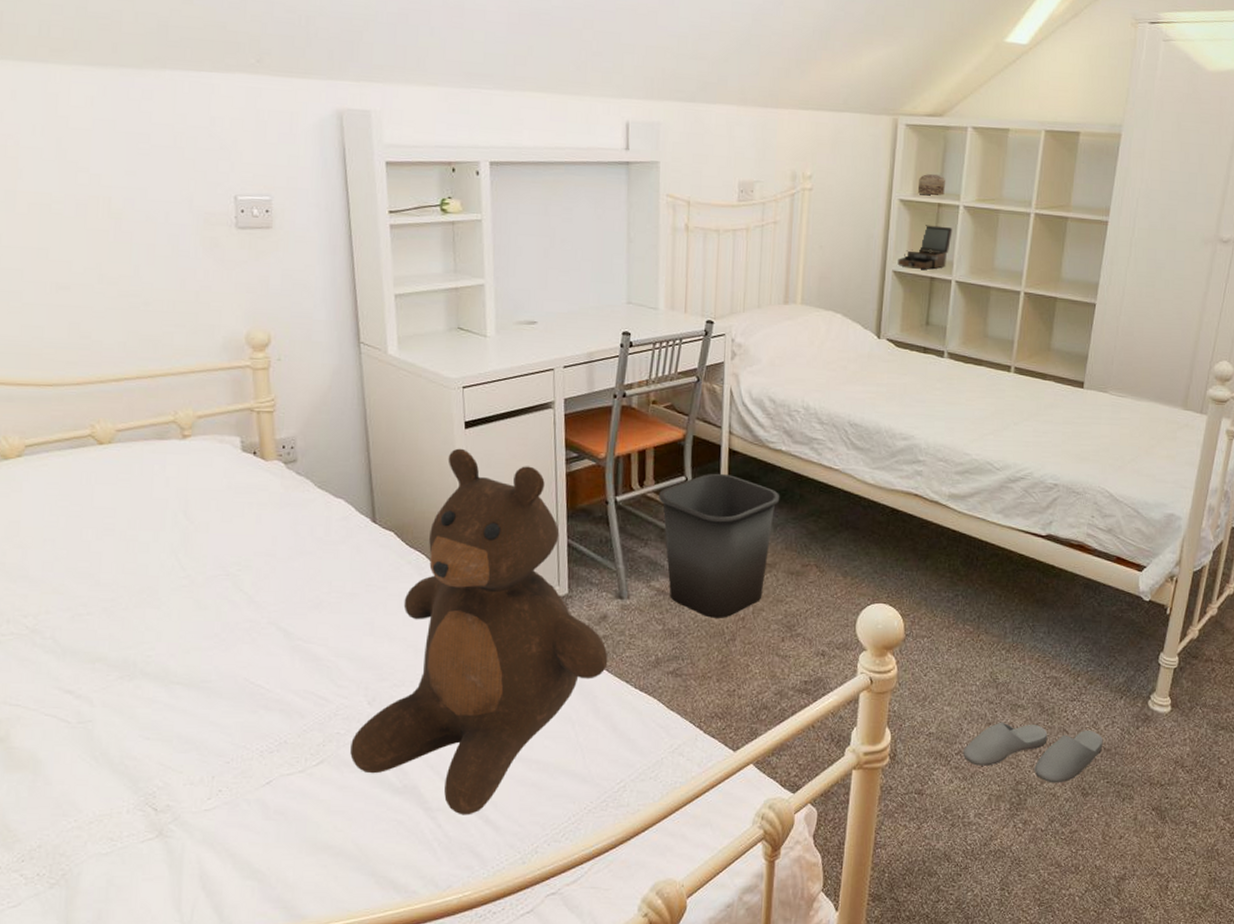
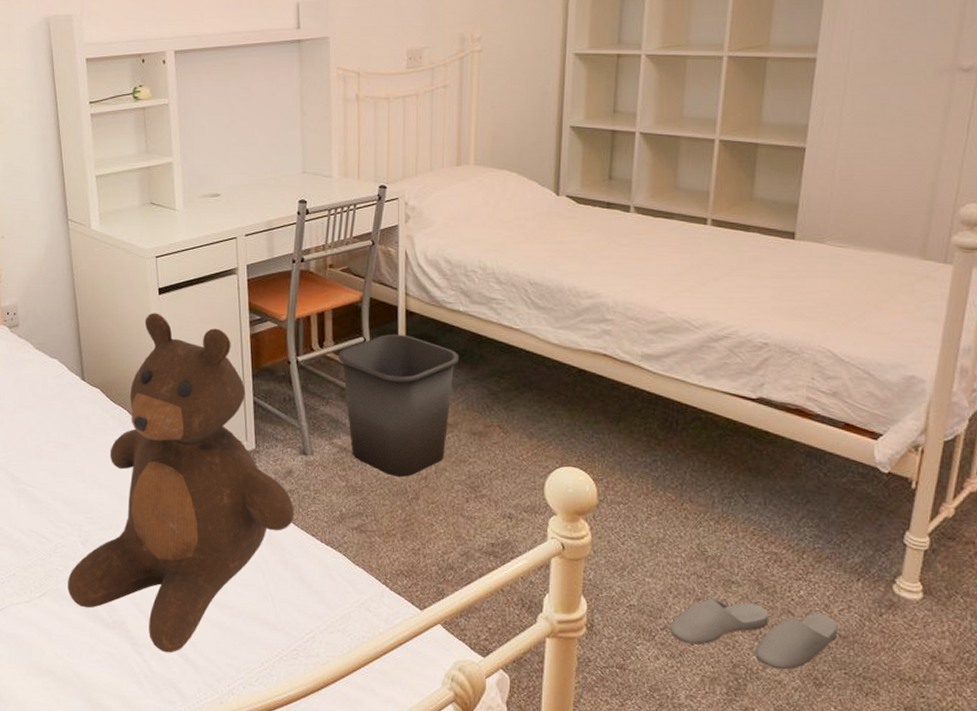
decorative box: present [897,225,953,269] -> none [575,77,635,122]
decorative box: present [917,174,946,196] -> none [594,25,625,46]

